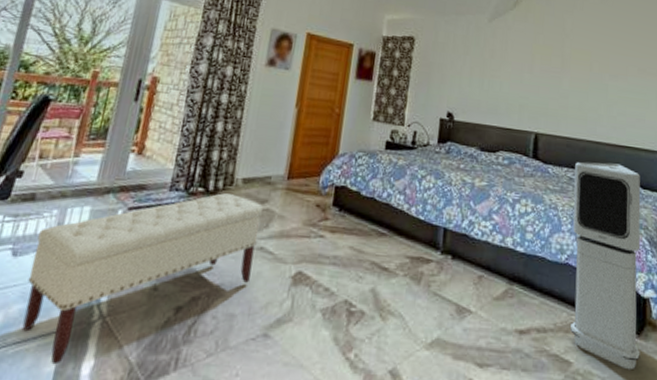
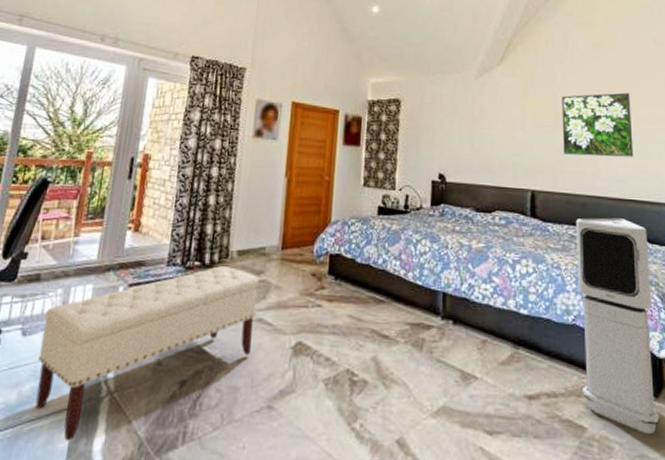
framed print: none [568,43,634,106] -> present [562,92,634,157]

